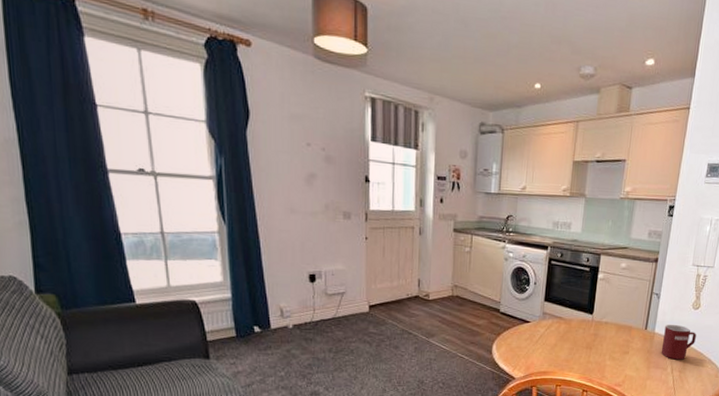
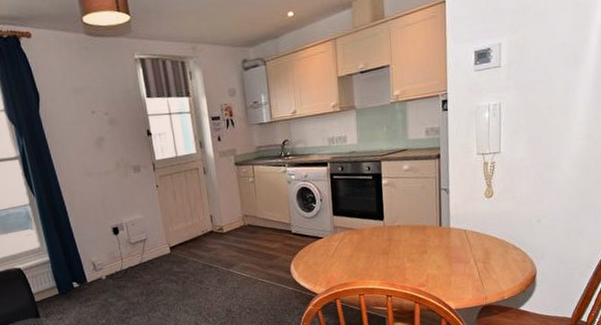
mug: present [661,325,697,360] -> none [460,216,495,252]

